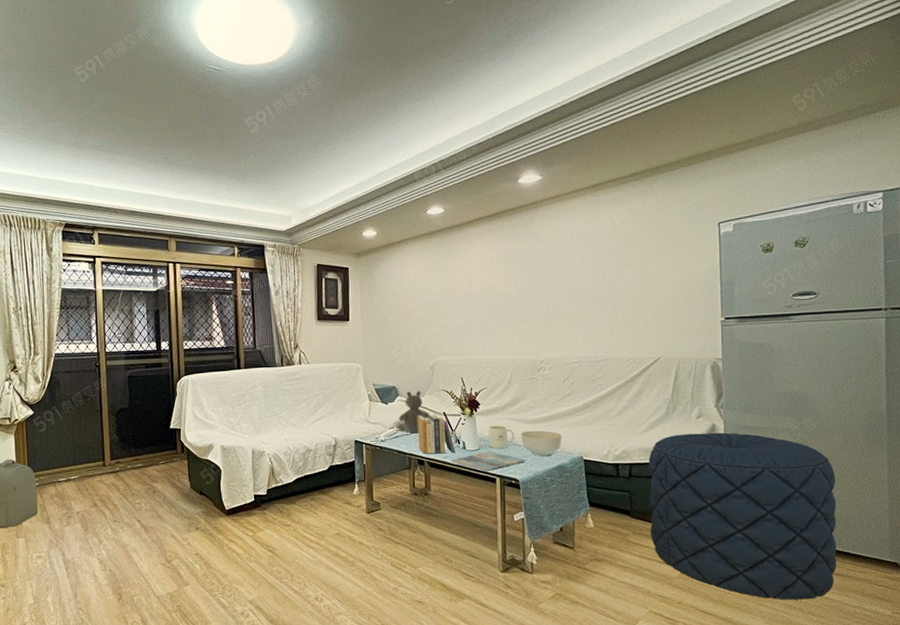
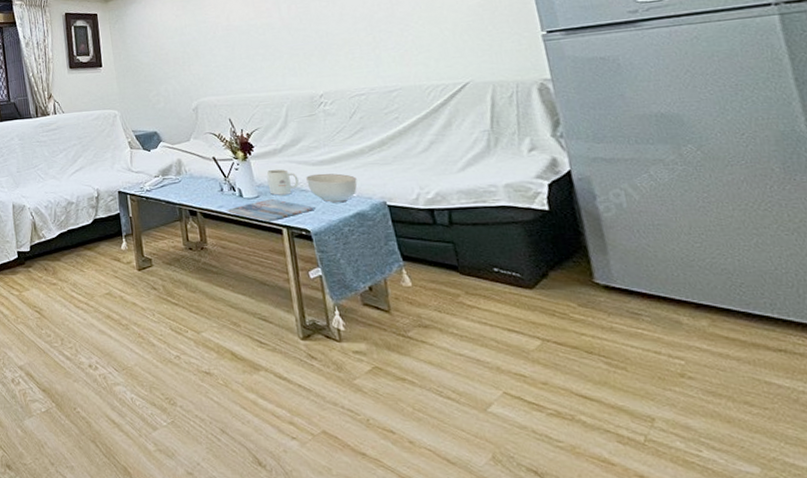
stuffed animal: present [397,391,430,433] -> none [162,135,198,181]
books: present [418,415,456,454] -> none [184,160,232,204]
pouf: present [649,432,837,600] -> none [472,167,775,384]

